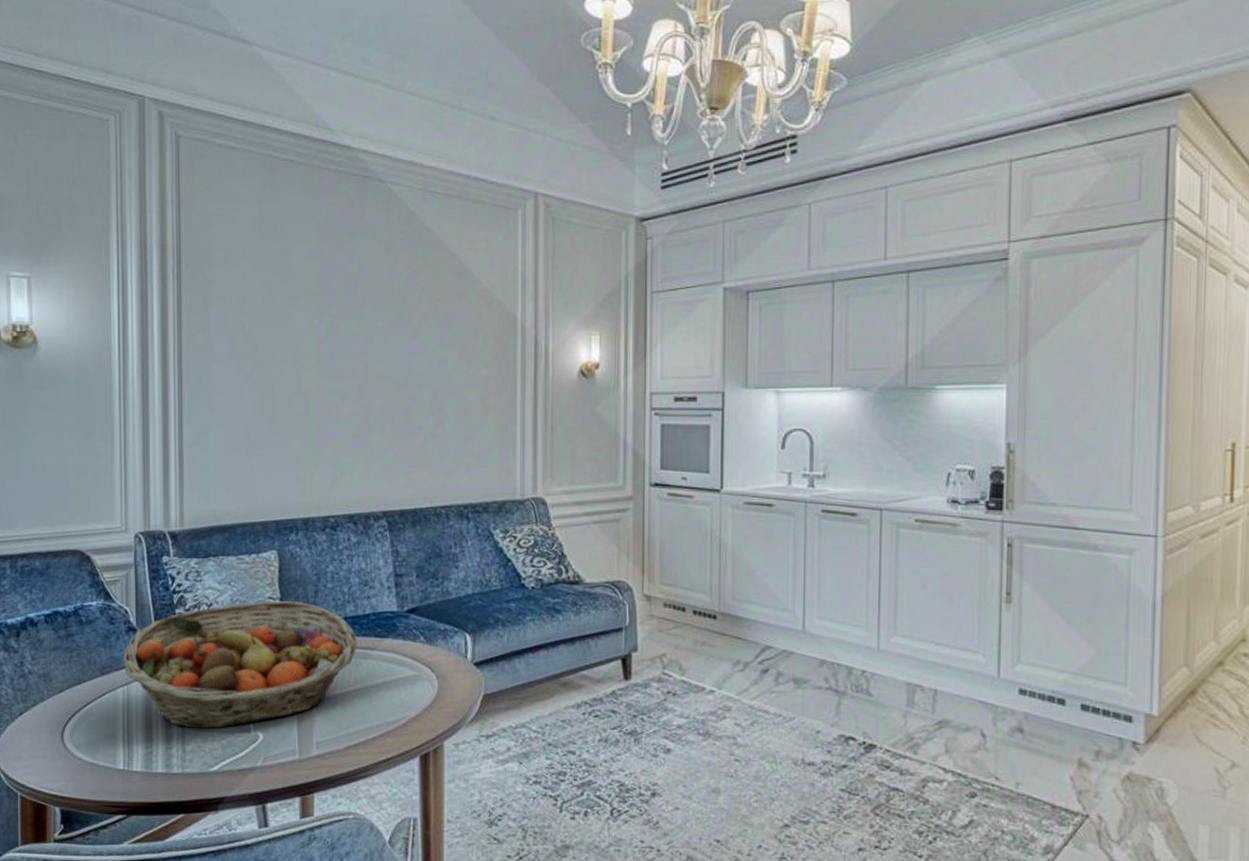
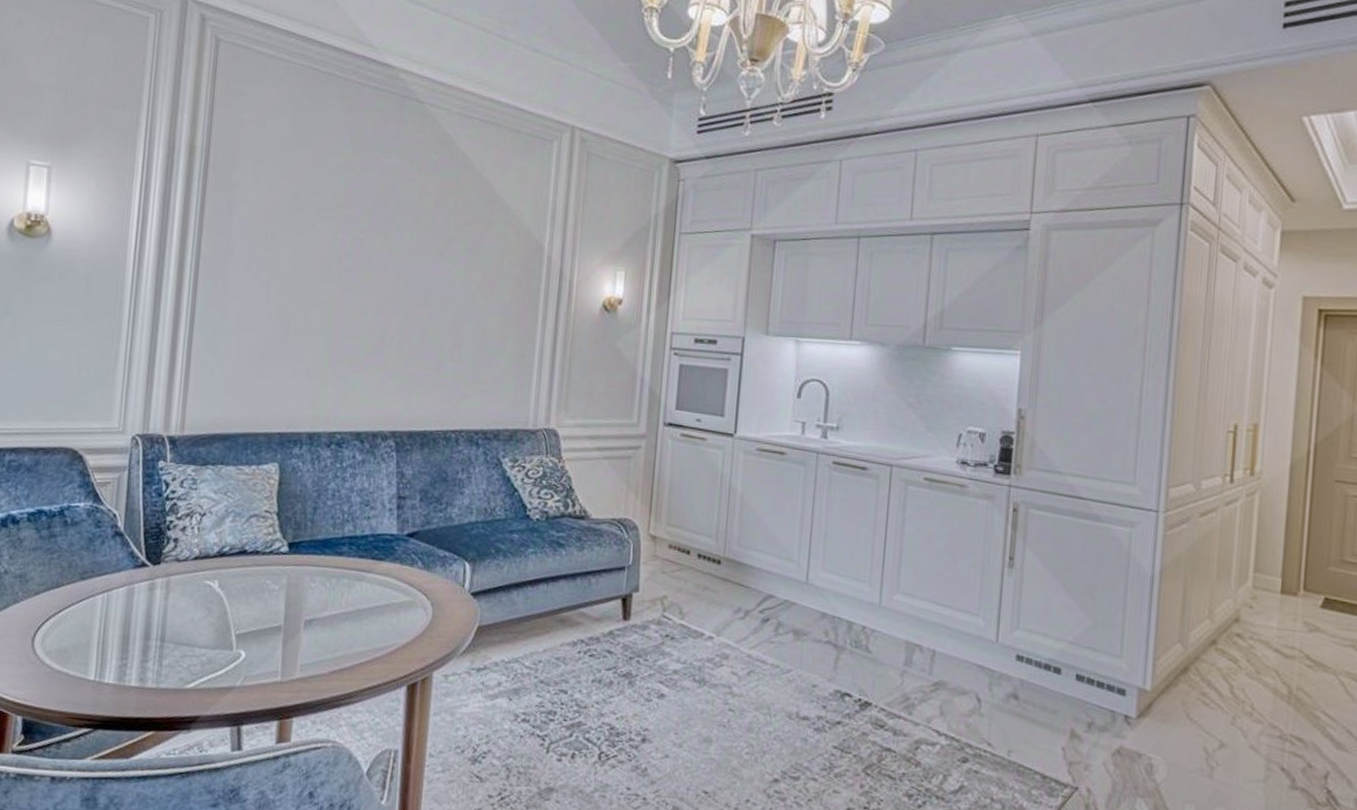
fruit basket: present [123,600,358,729] -> none [106,514,353,644]

